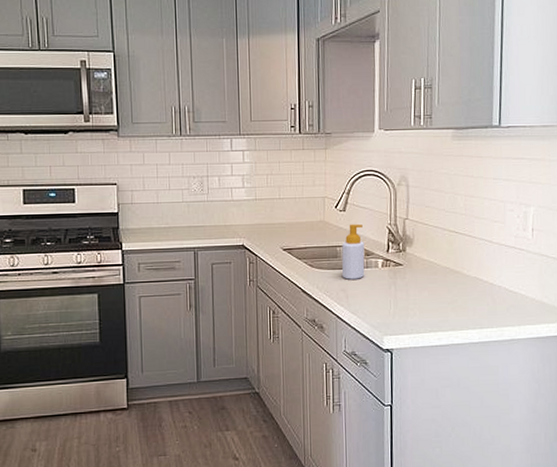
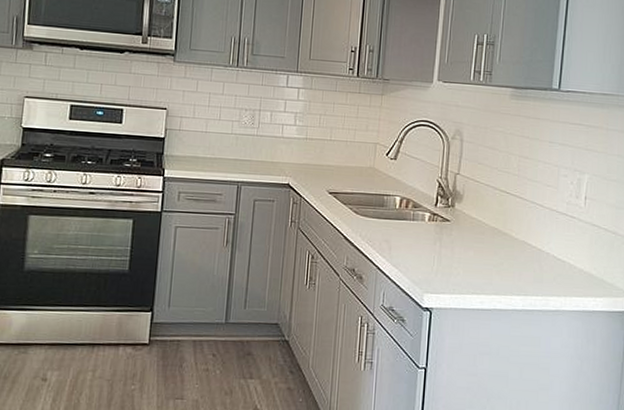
soap bottle: present [342,224,365,280] -> none [387,173,413,231]

